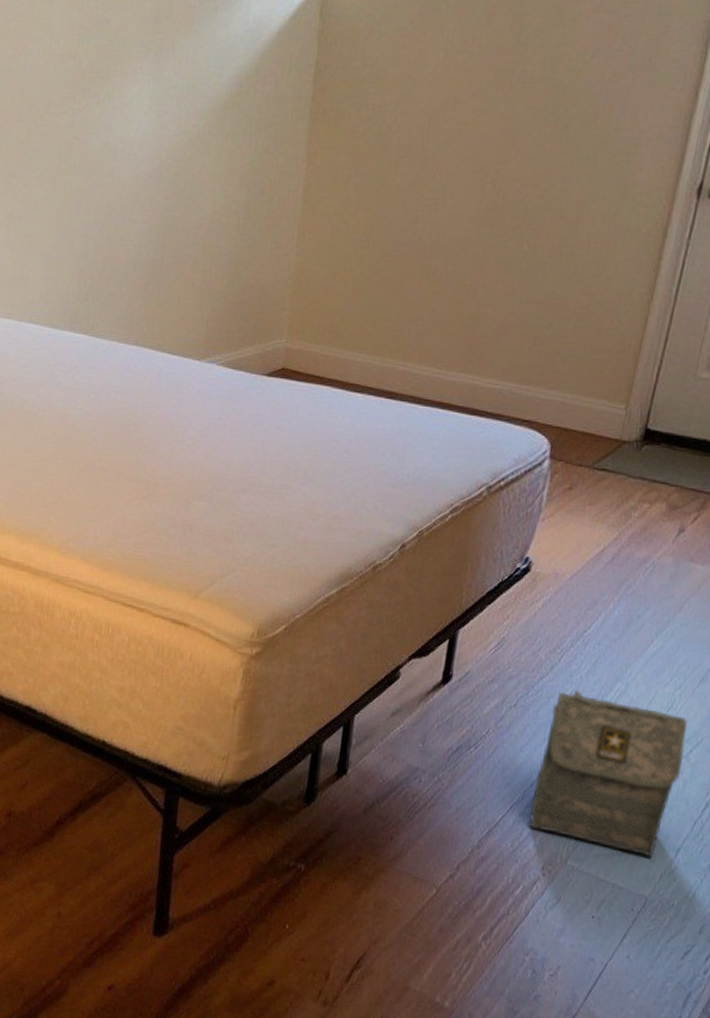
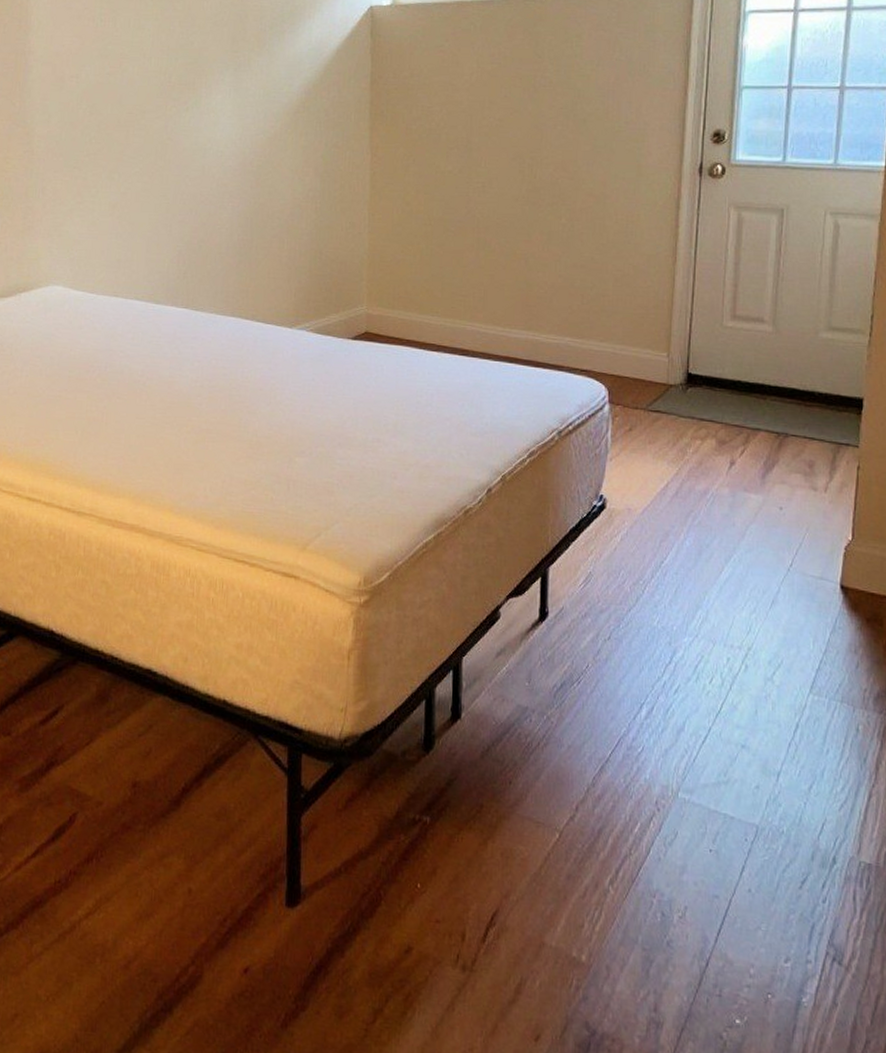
bag: present [529,690,687,858] -> none [637,620,769,784]

